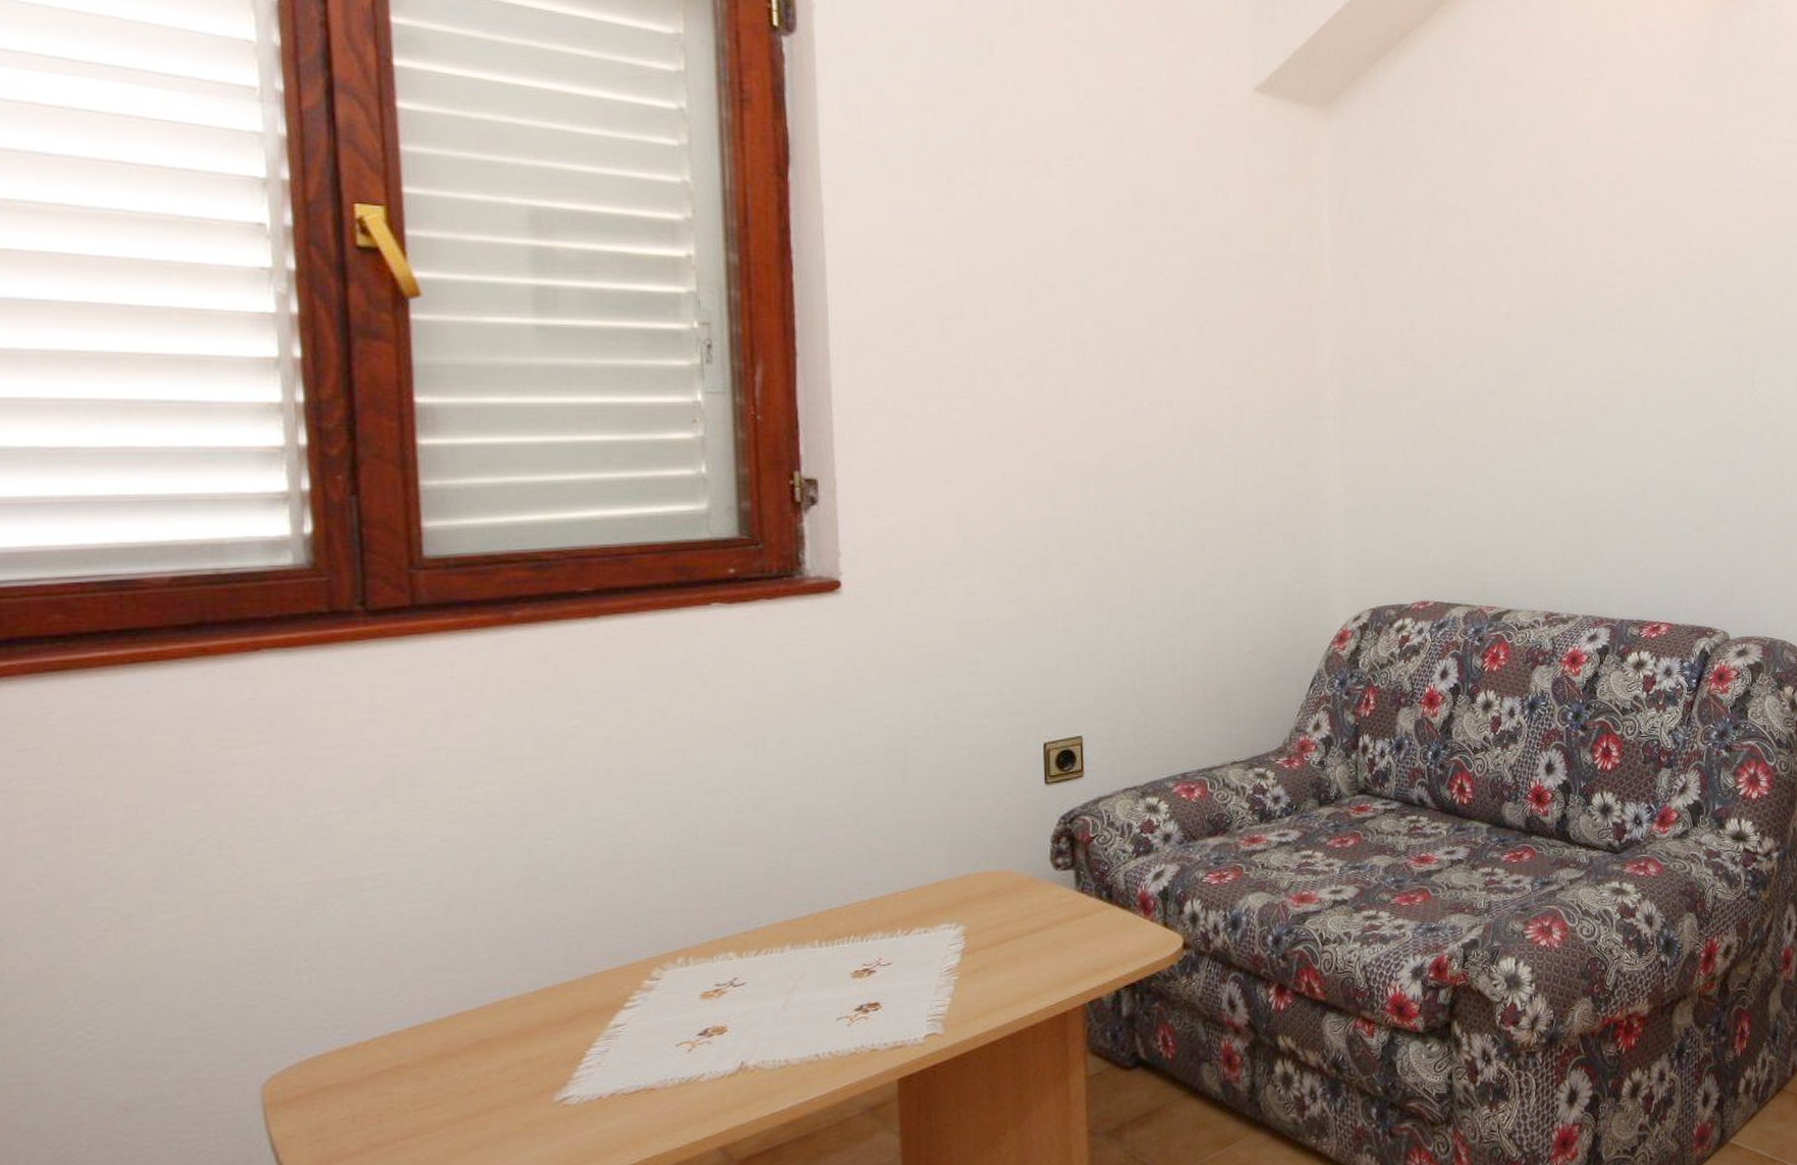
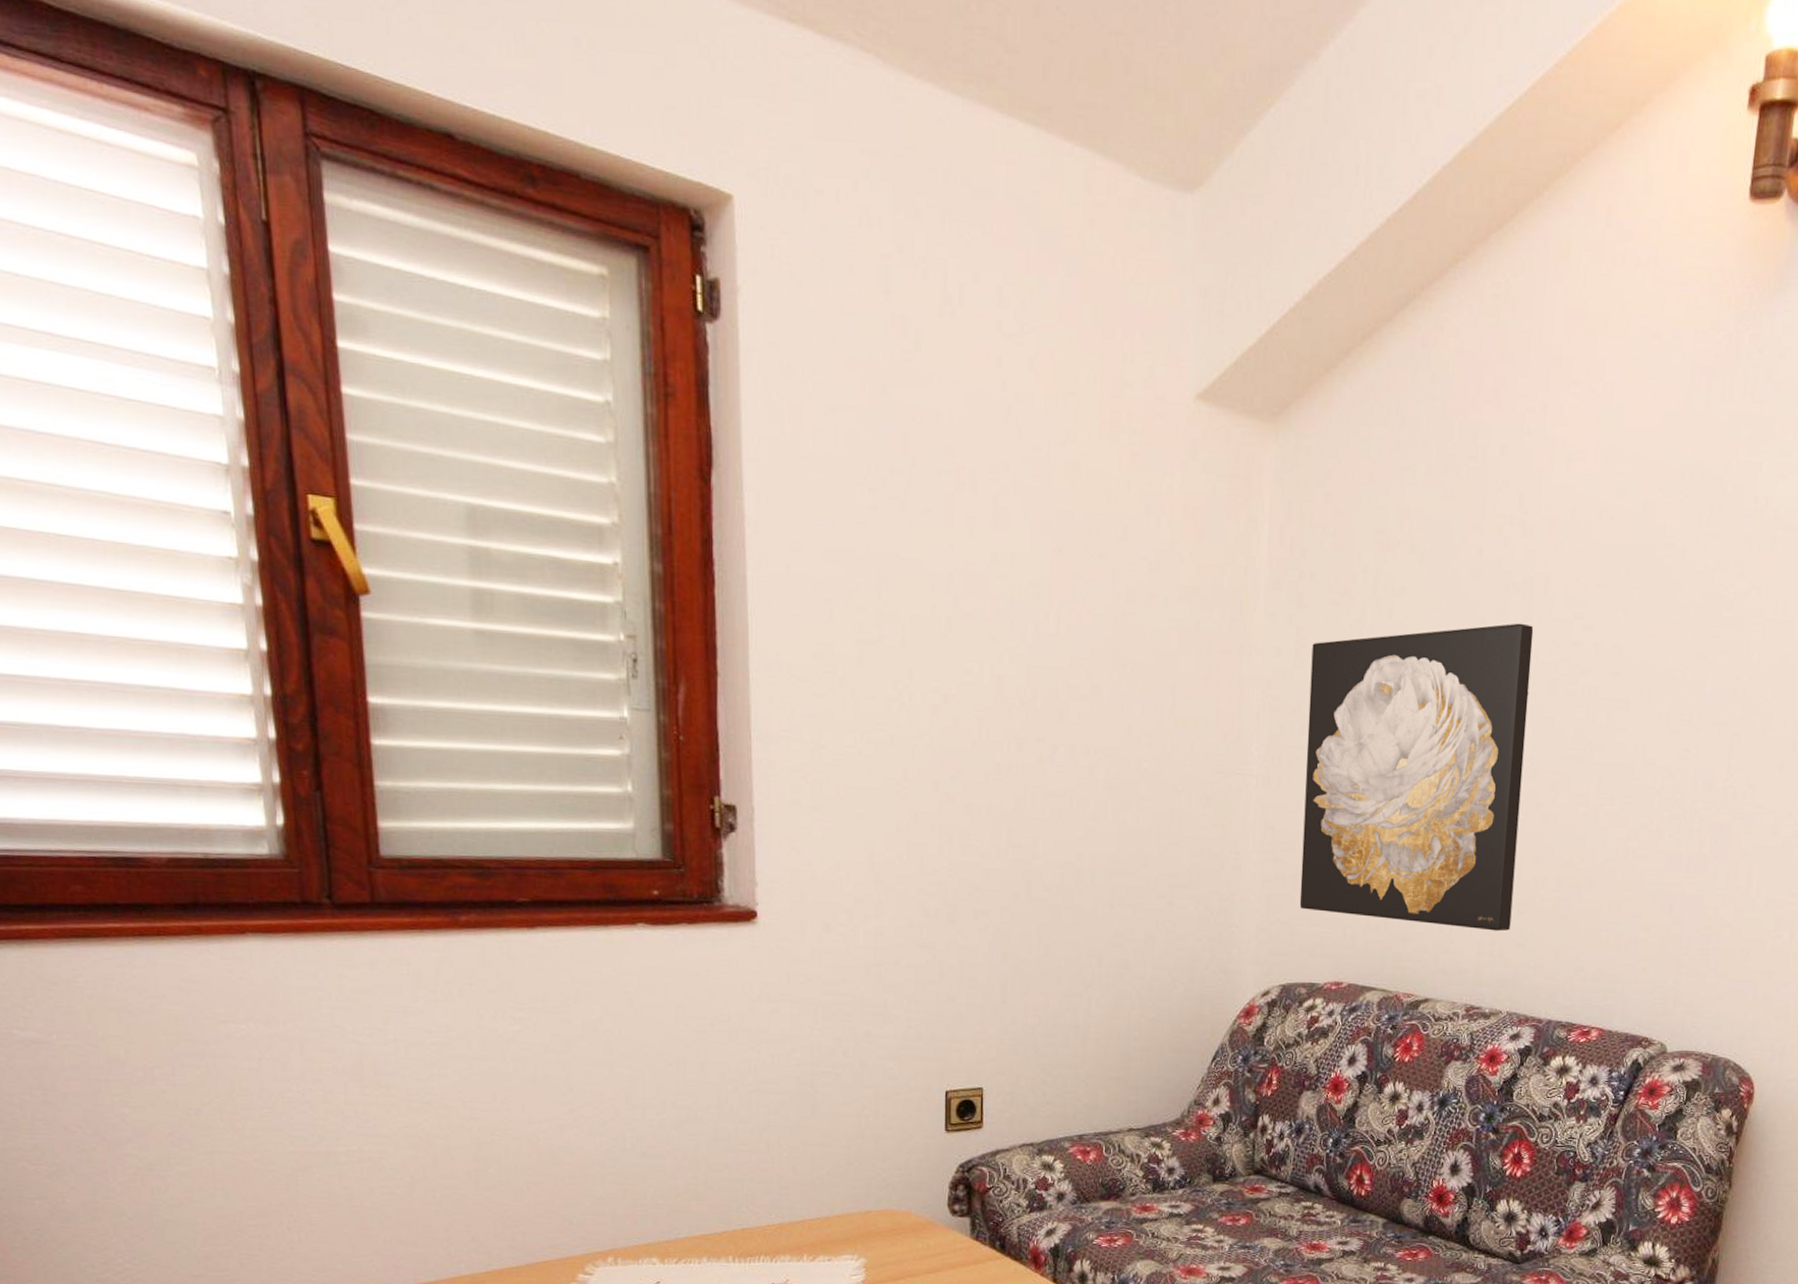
wall art: none [1376,270,1578,543] -> present [1299,623,1534,932]

